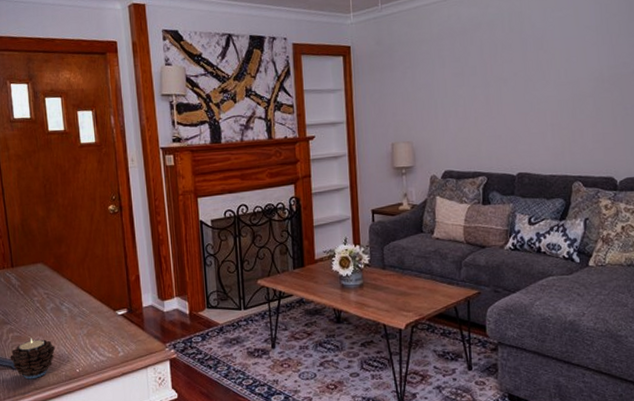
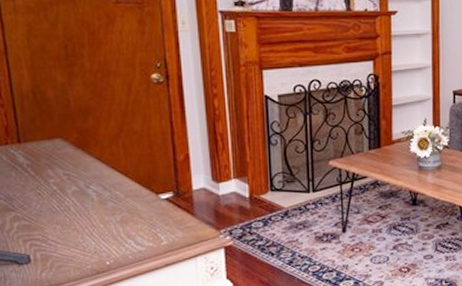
candle: present [9,339,55,380] -> none [14,228,78,276]

